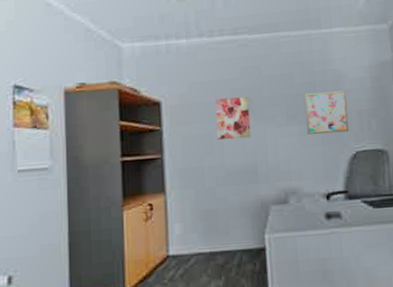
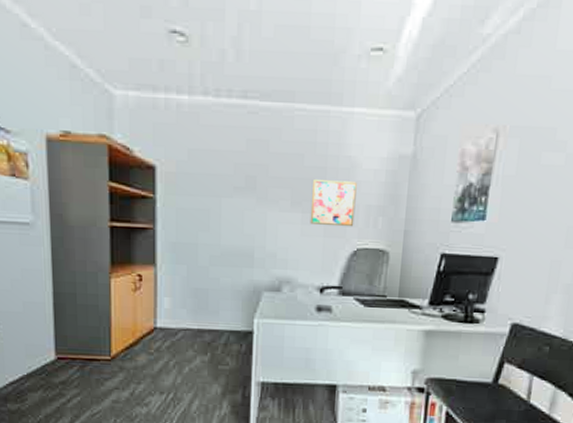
wall art: present [215,97,251,140] -> none [214,171,253,220]

